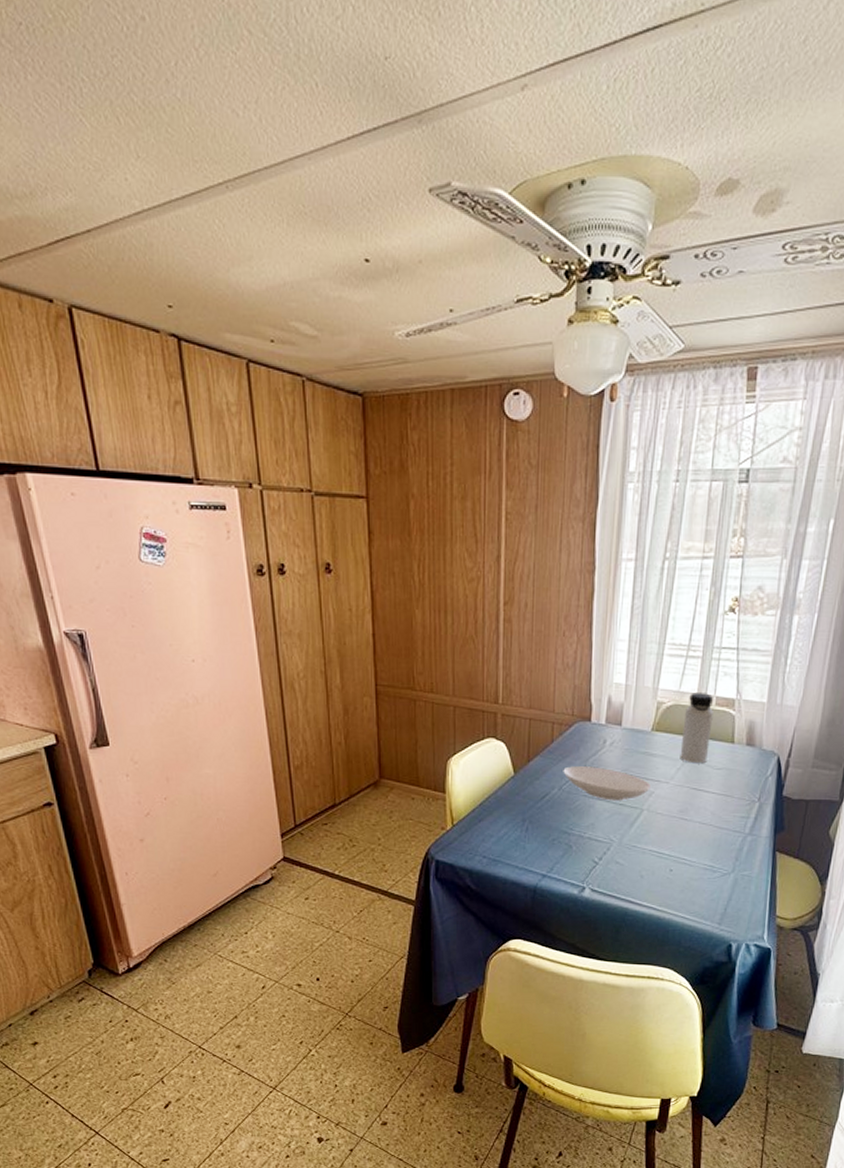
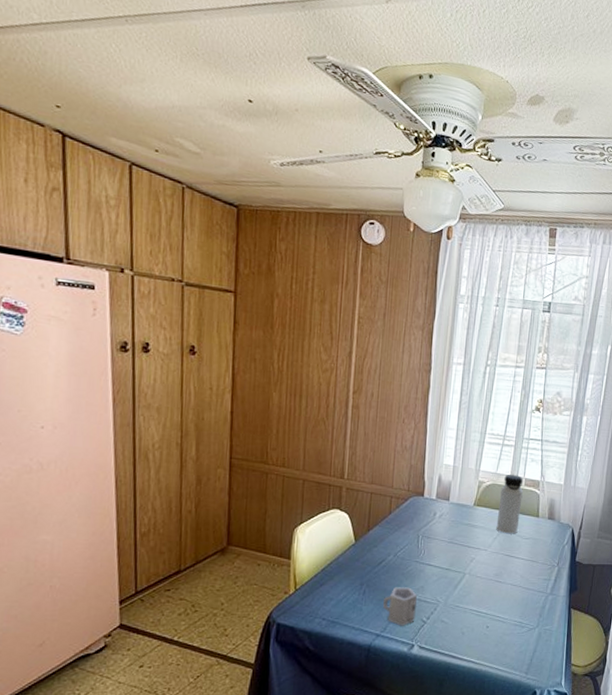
cup: none [549,824,587,867] -> present [383,587,417,626]
bowl: present [563,766,652,801] -> none [398,535,473,566]

